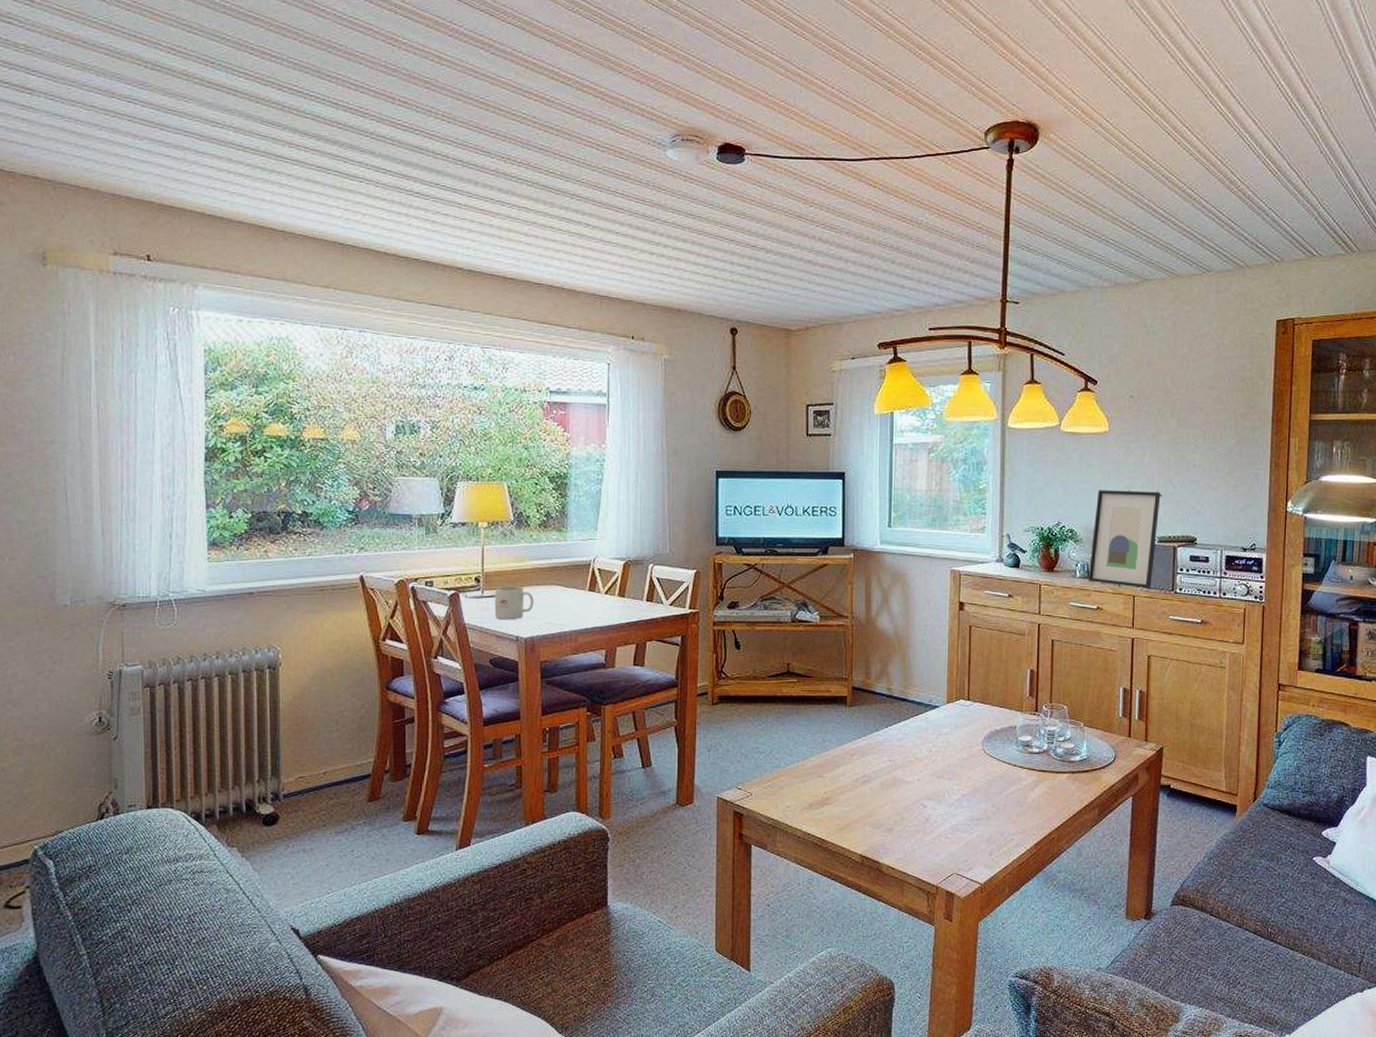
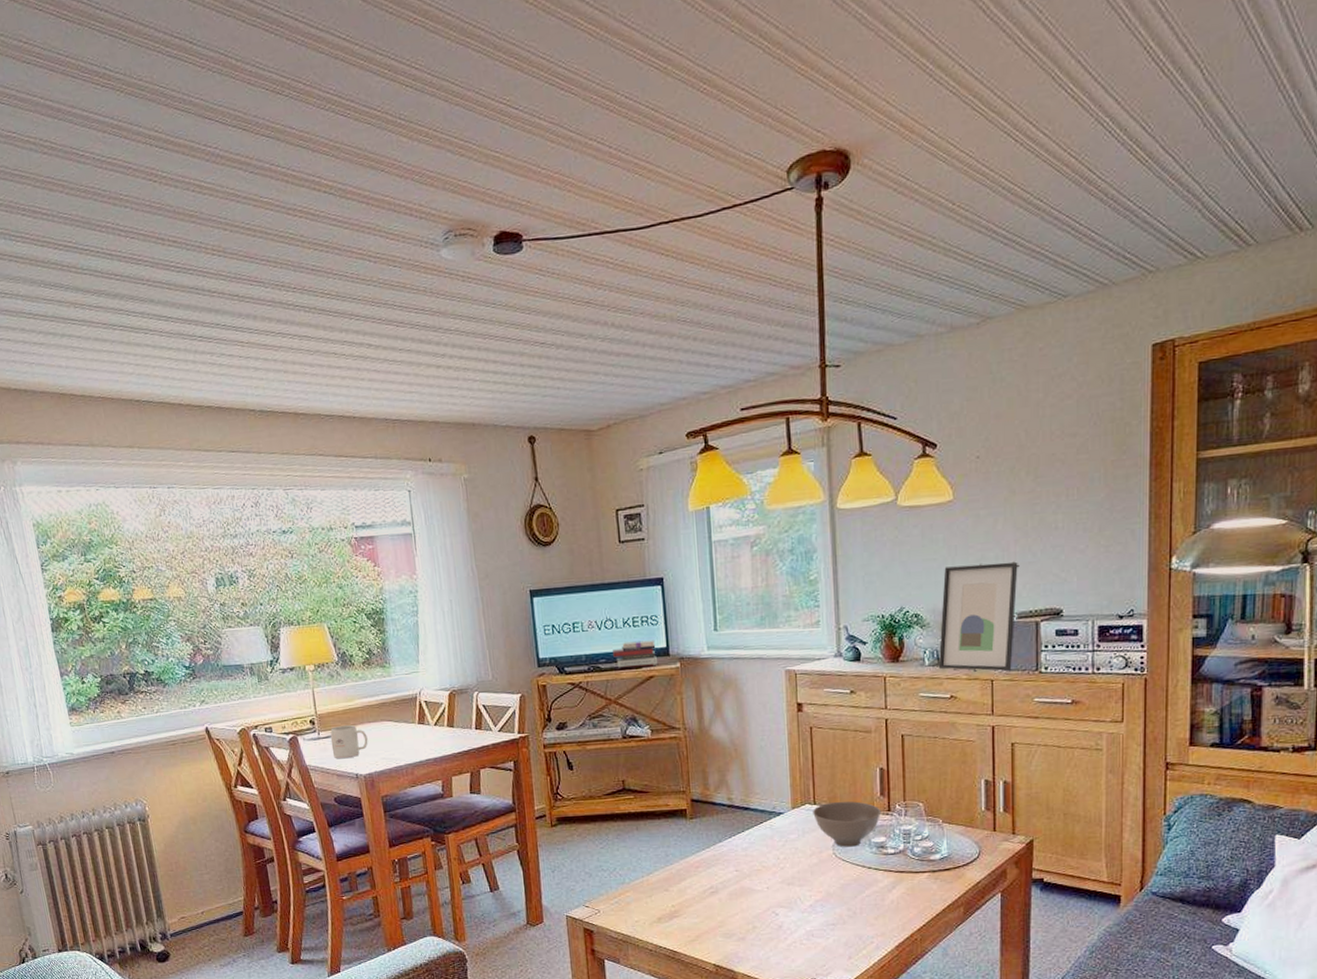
books: none [791,528,833,555] -> present [613,639,658,669]
bowl: none [966,699,1029,744] -> present [813,801,882,847]

